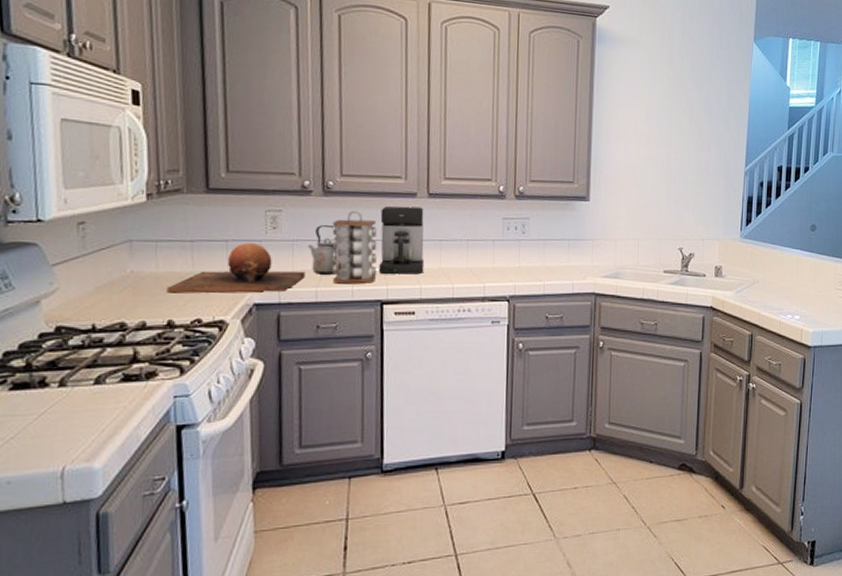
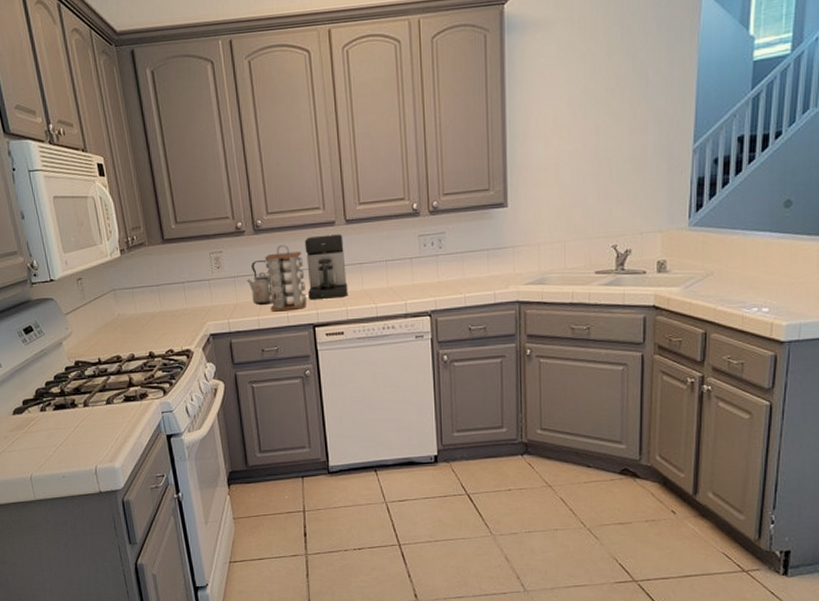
chopping board: present [166,243,305,293] -> none [145,282,248,330]

